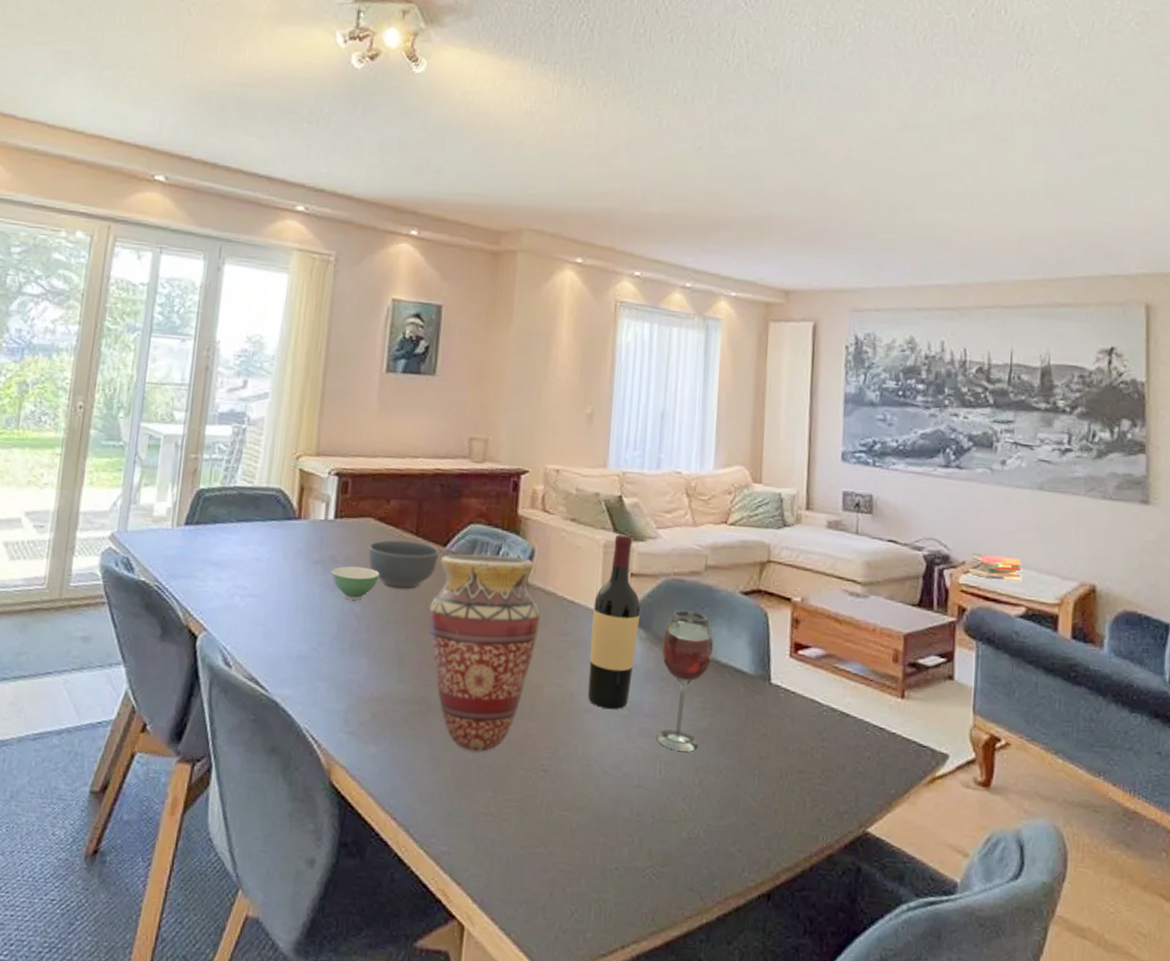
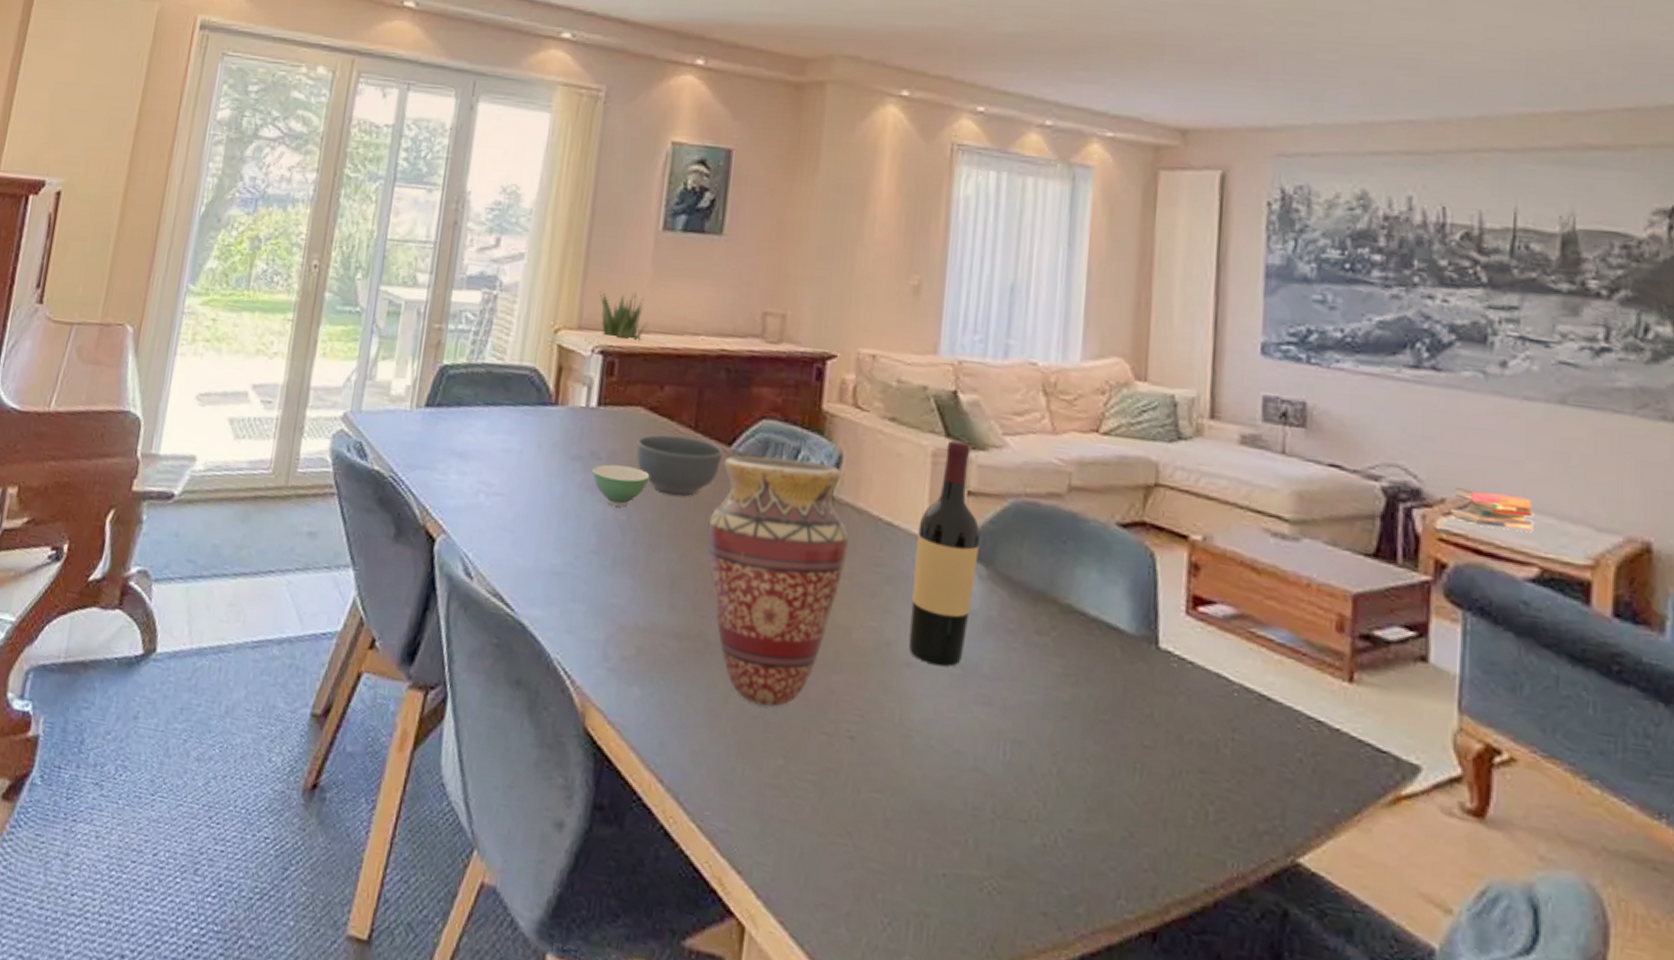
planter: none [334,424,375,464] -> present [600,291,647,341]
wineglass: present [656,610,714,752] -> none [999,542,1080,730]

